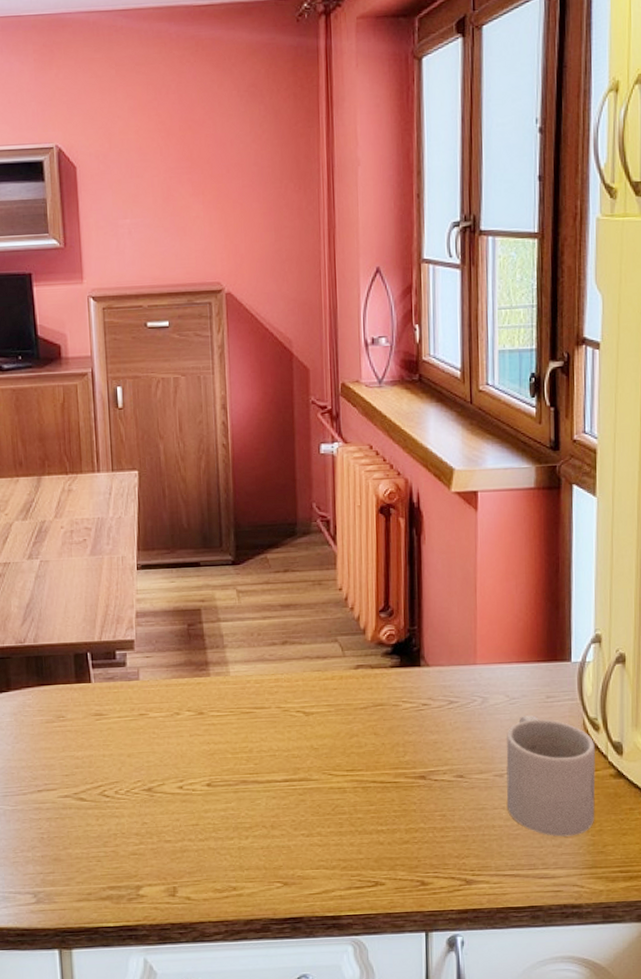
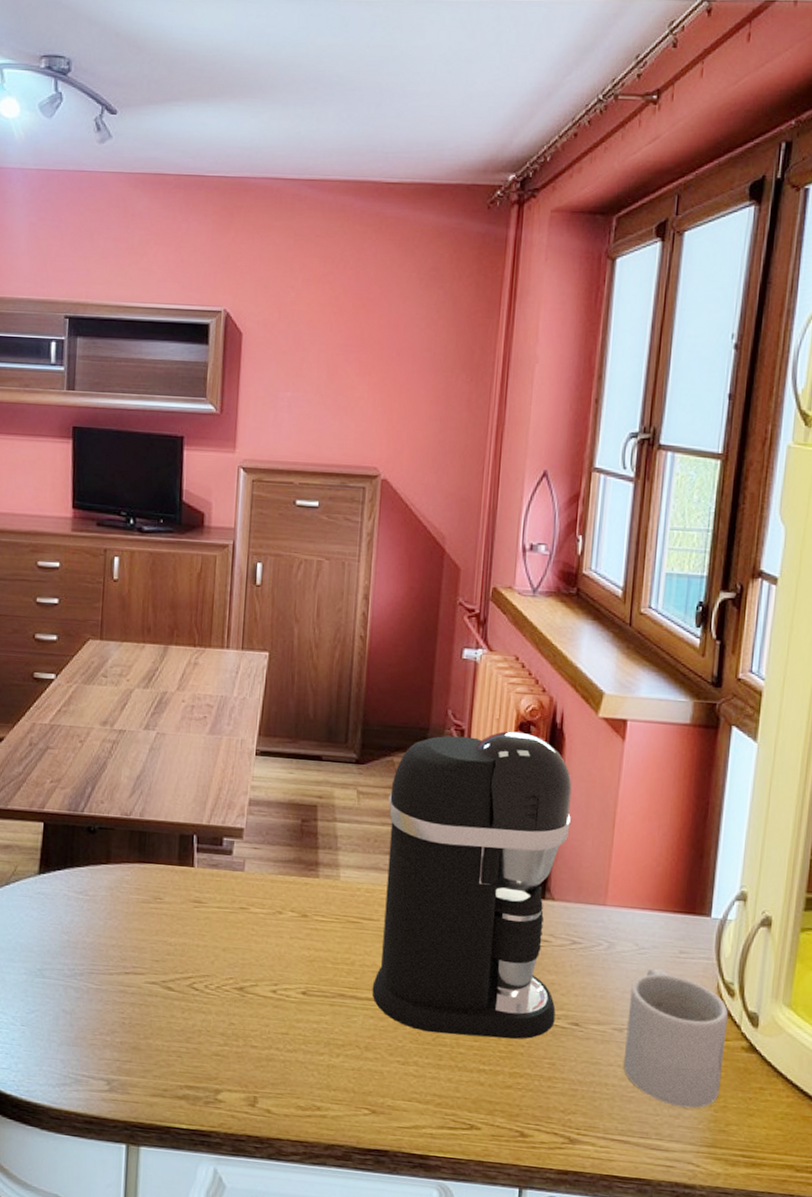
coffee maker: none [267,515,441,804] -> present [372,731,572,1040]

